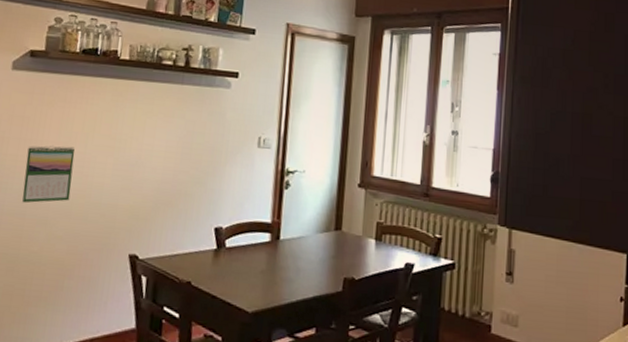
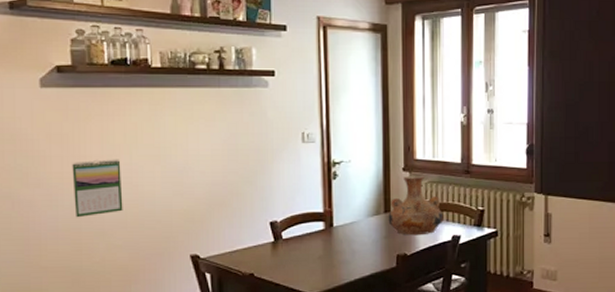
vase: none [338,192,398,259] -> present [388,175,444,236]

